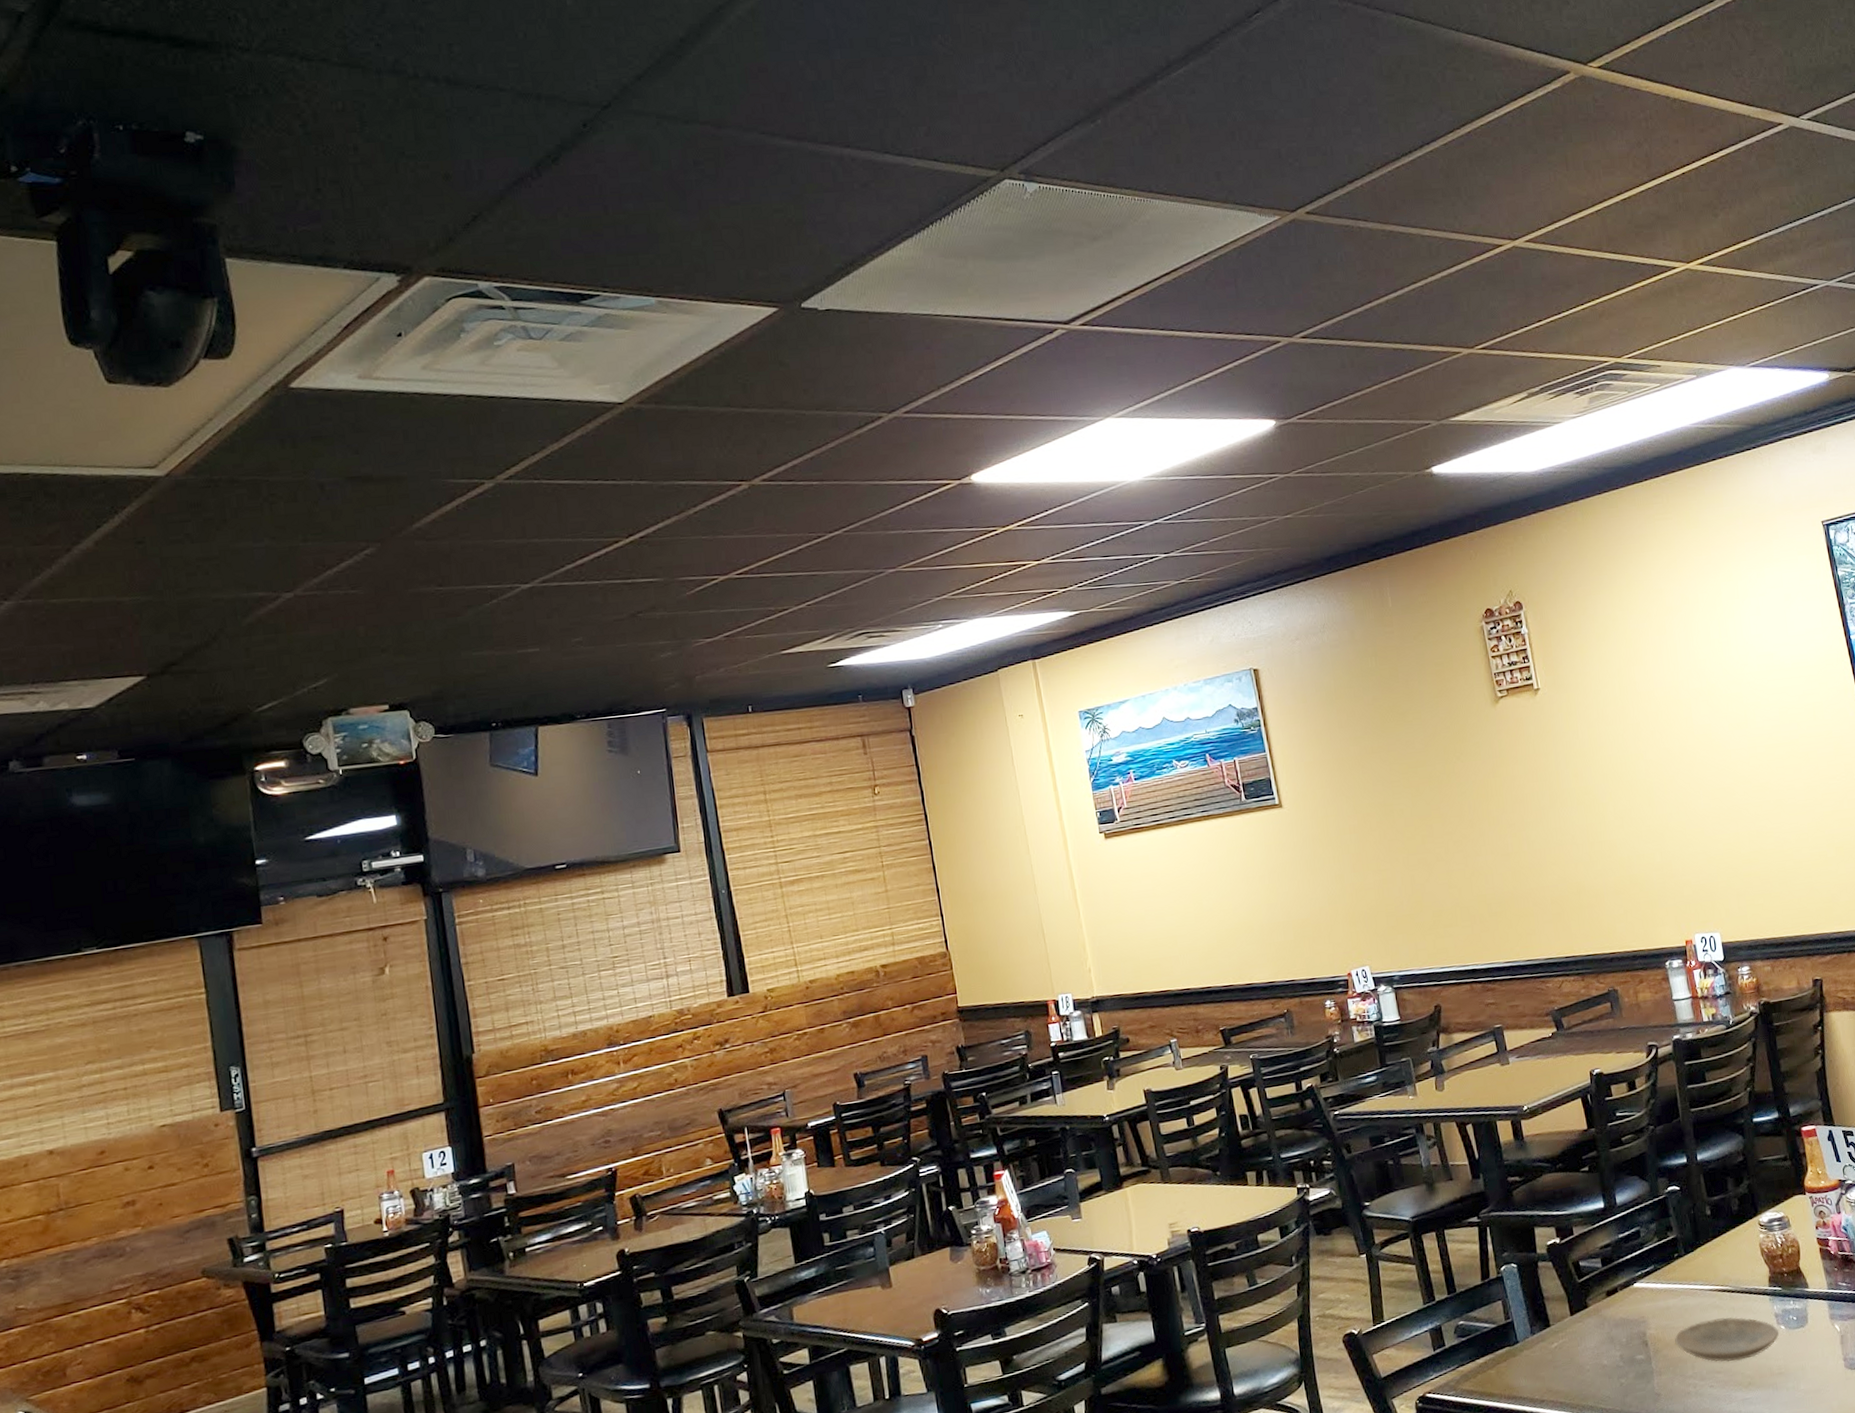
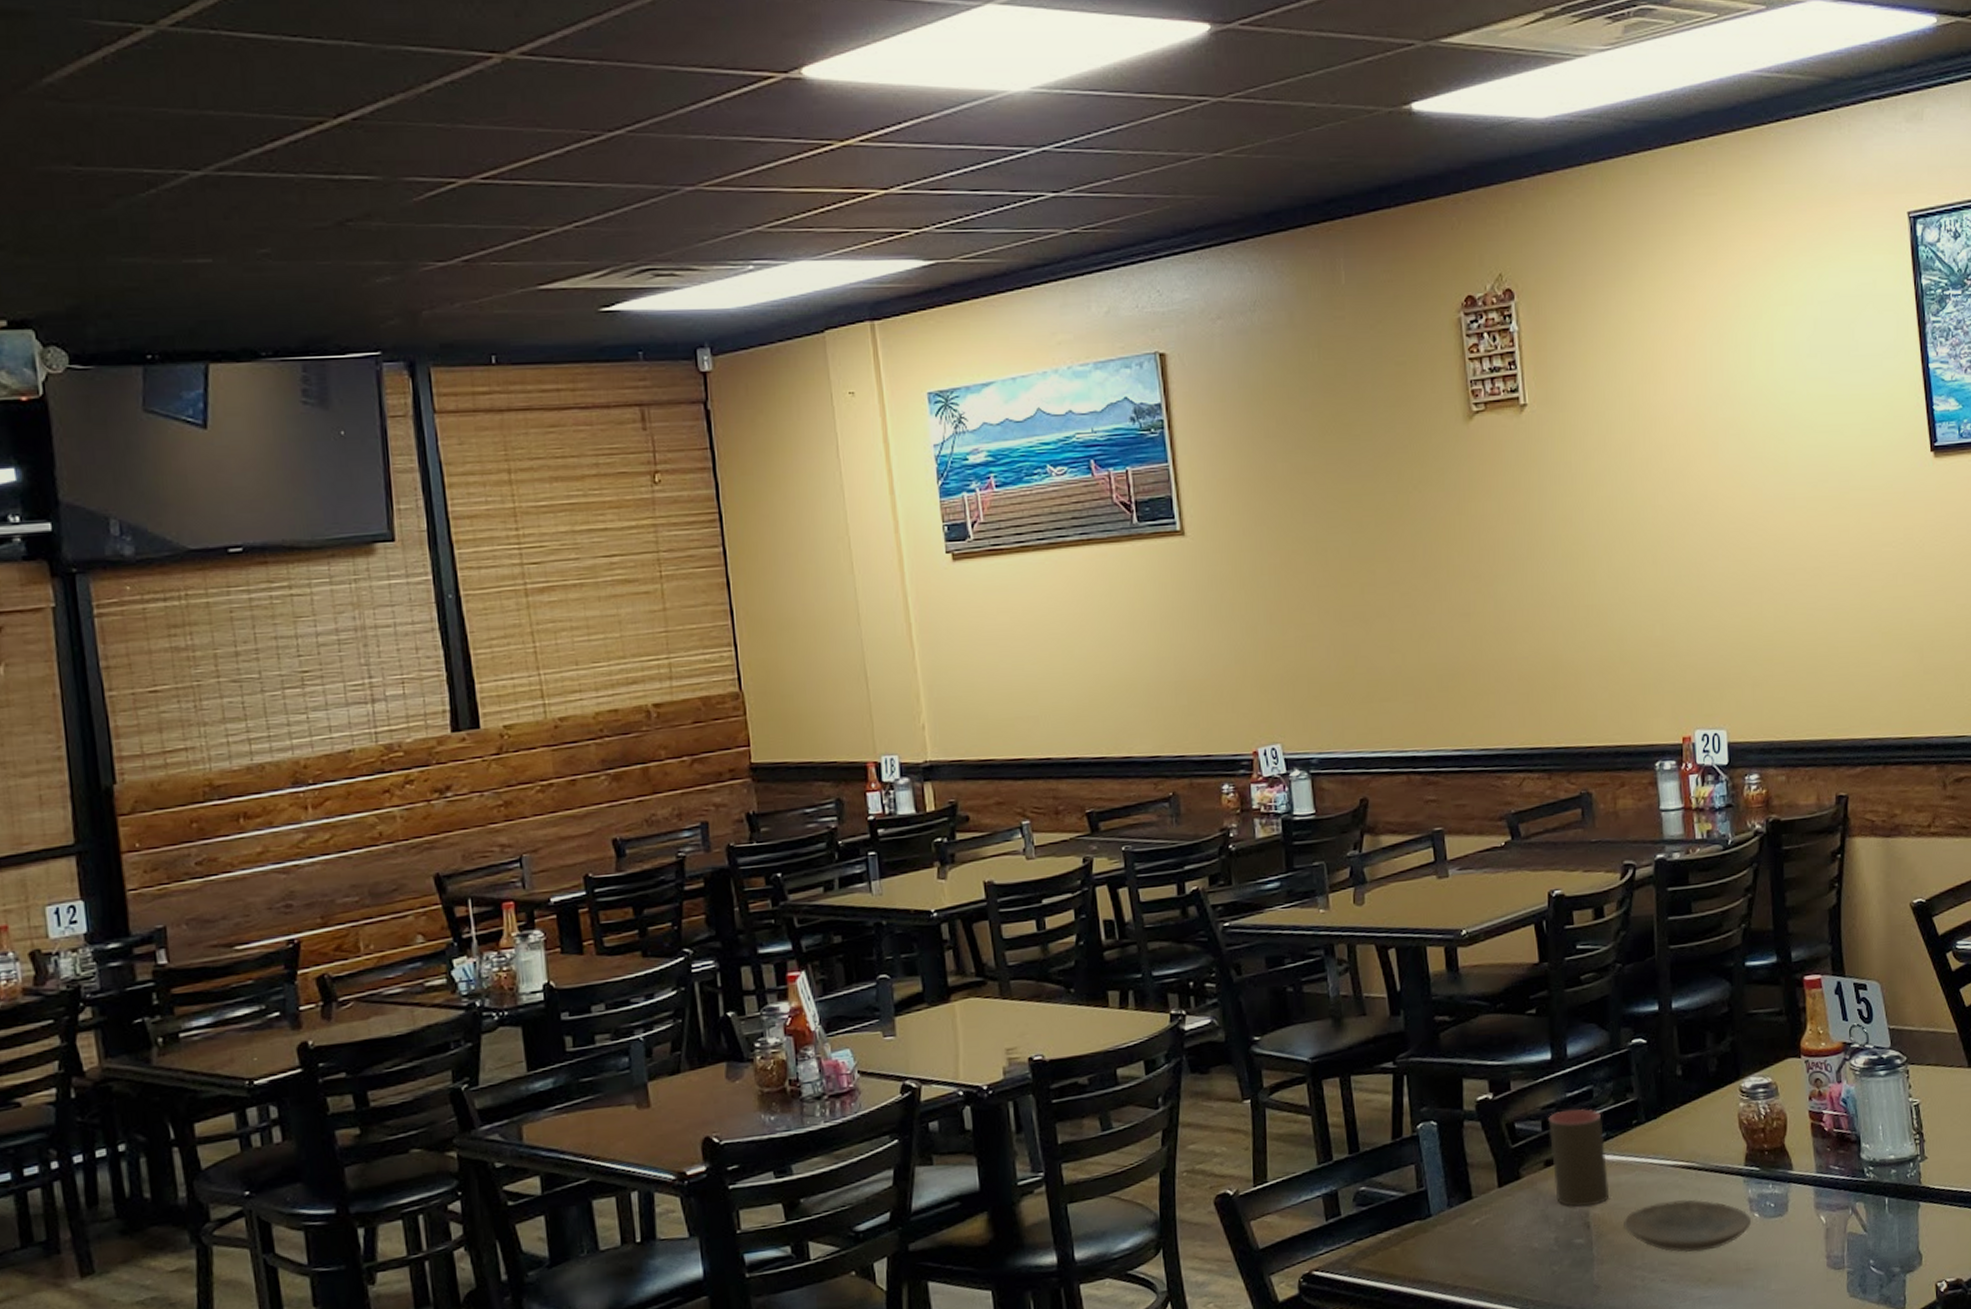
cup: none [1606,1246,1662,1329] -> present [1548,1109,1610,1207]

